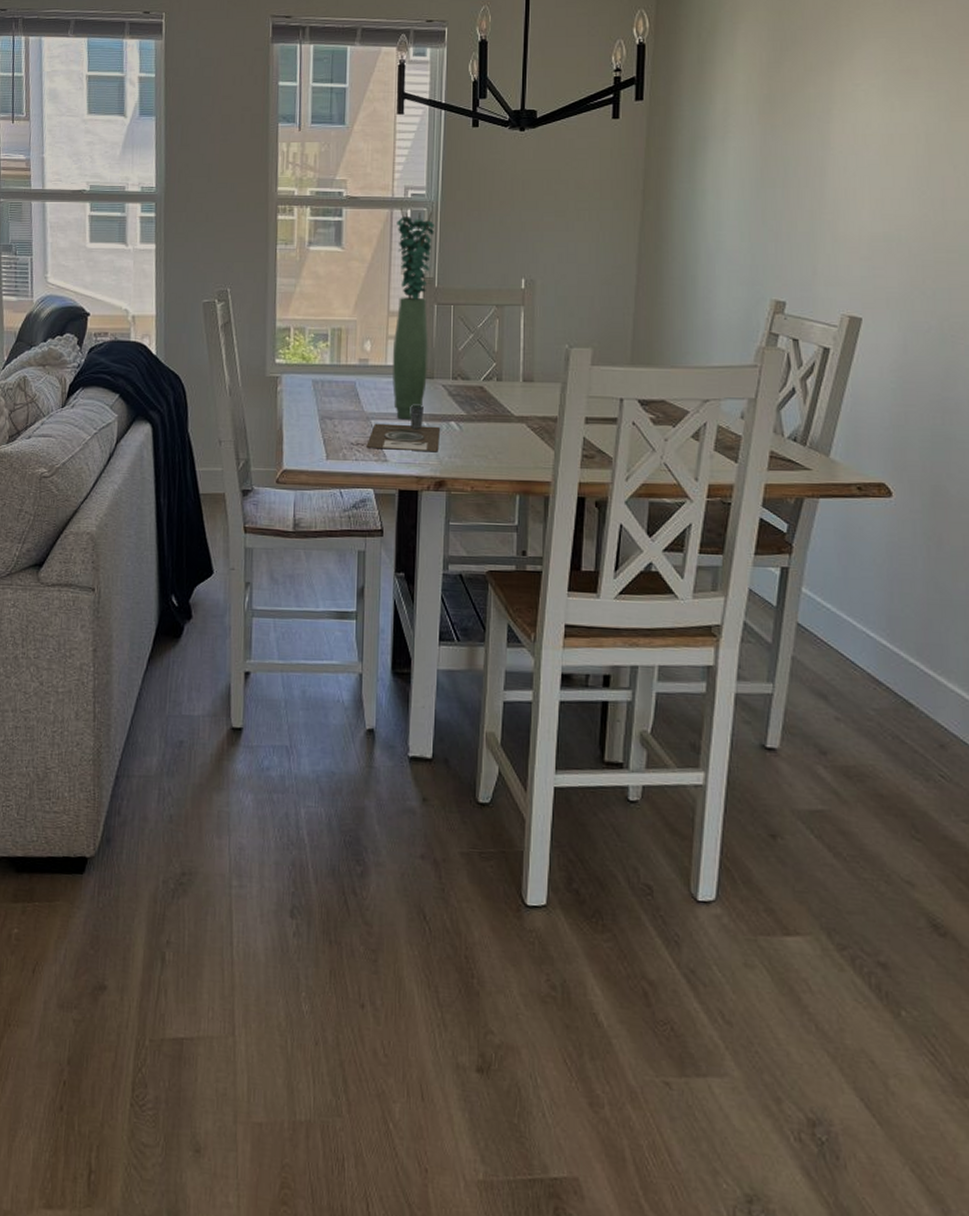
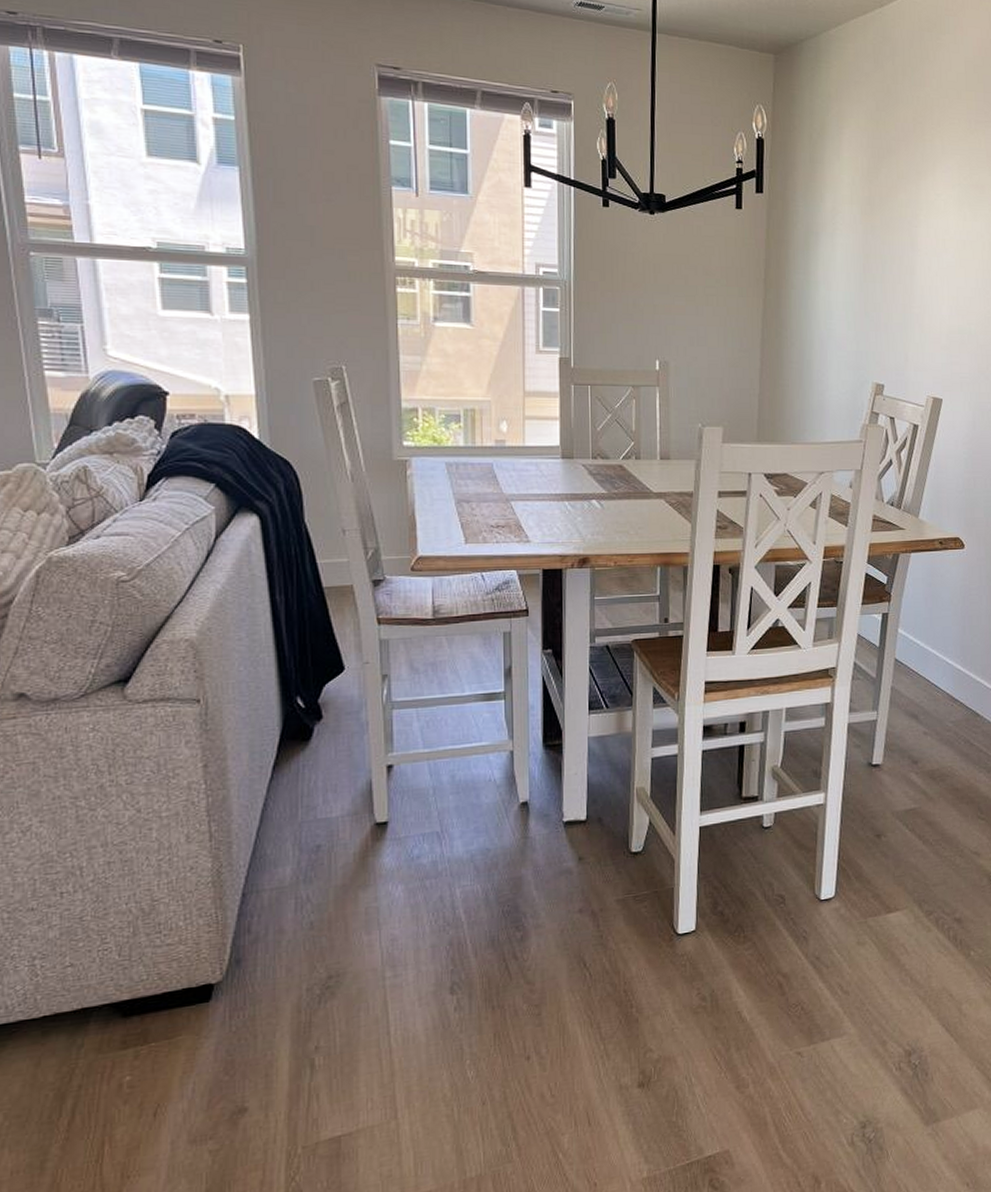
place setting: present [366,405,440,452] -> none [507,485,582,531]
vase: present [392,208,435,420] -> none [529,285,569,500]

